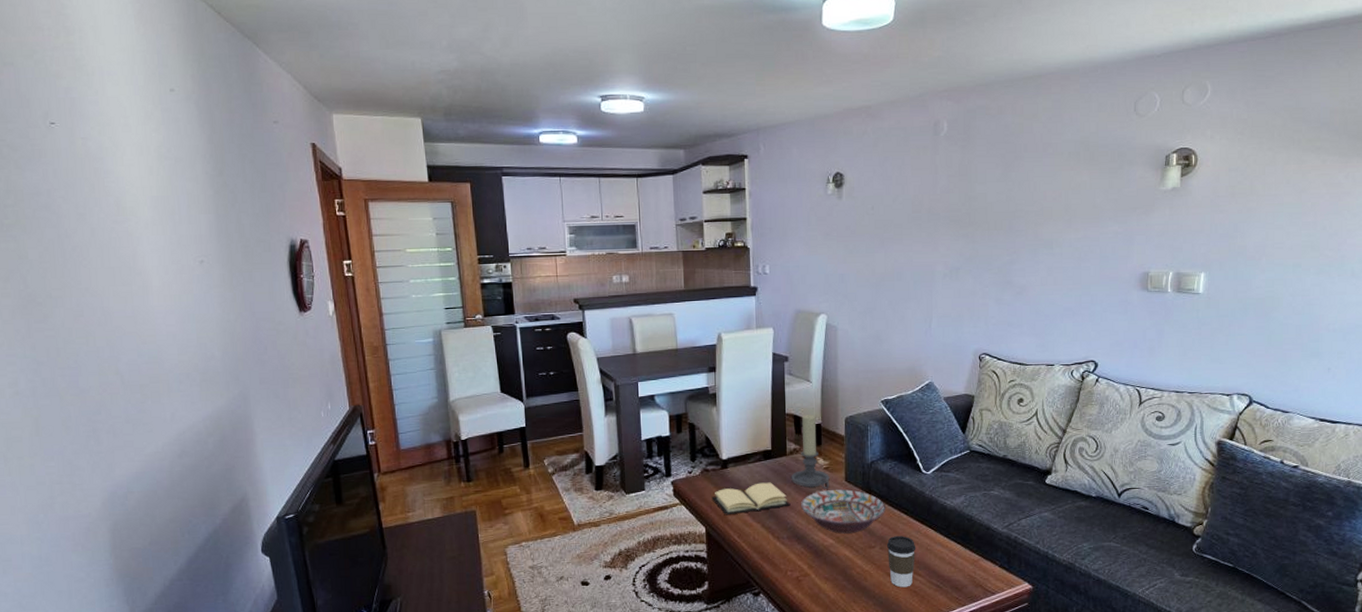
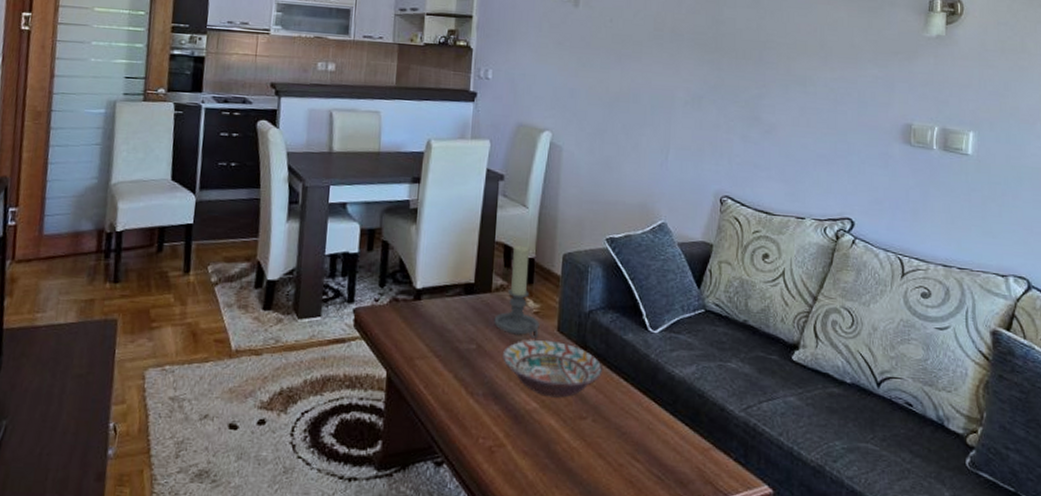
book: present [711,482,791,515] -> none [398,322,491,359]
coffee cup: present [887,536,916,588] -> none [601,407,636,475]

